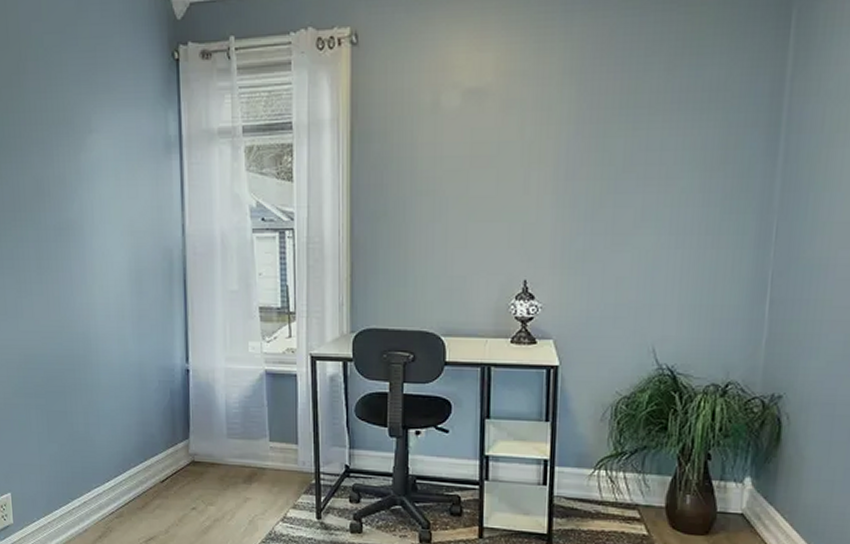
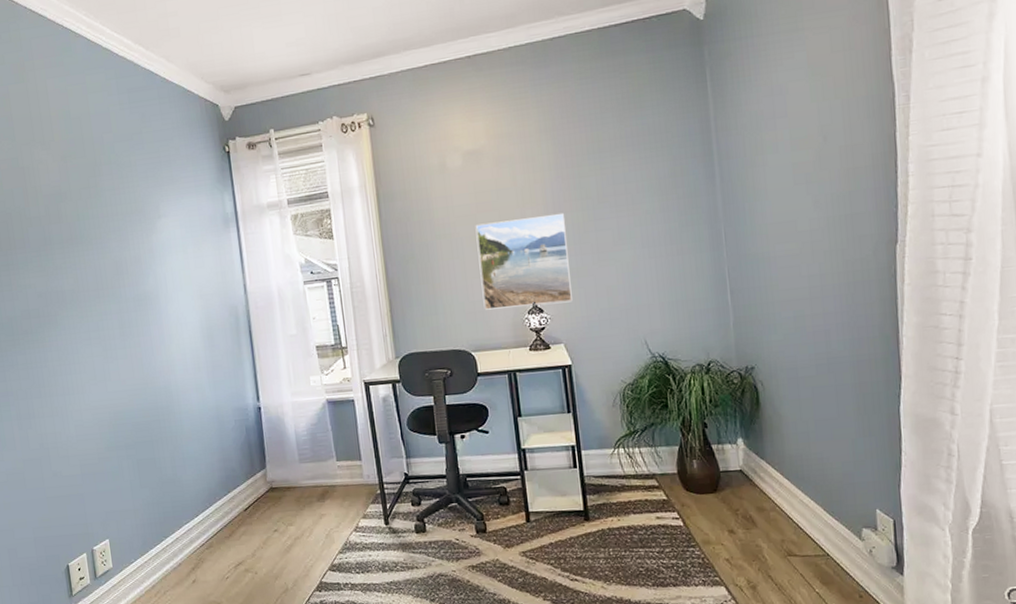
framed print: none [463,179,577,291] -> present [475,212,573,310]

